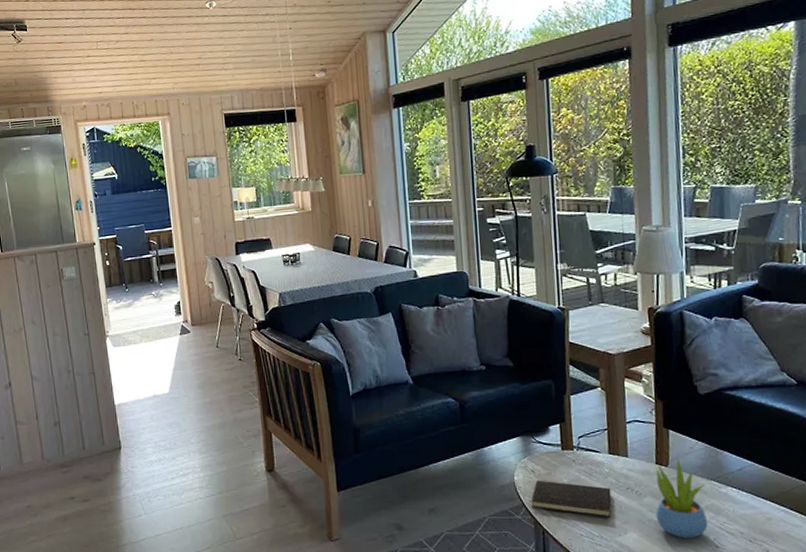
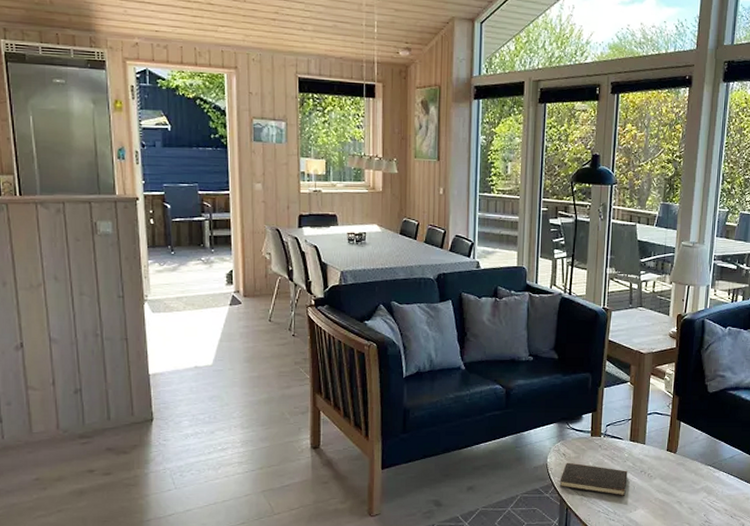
succulent plant: present [655,459,708,538] -> none [661,447,702,514]

